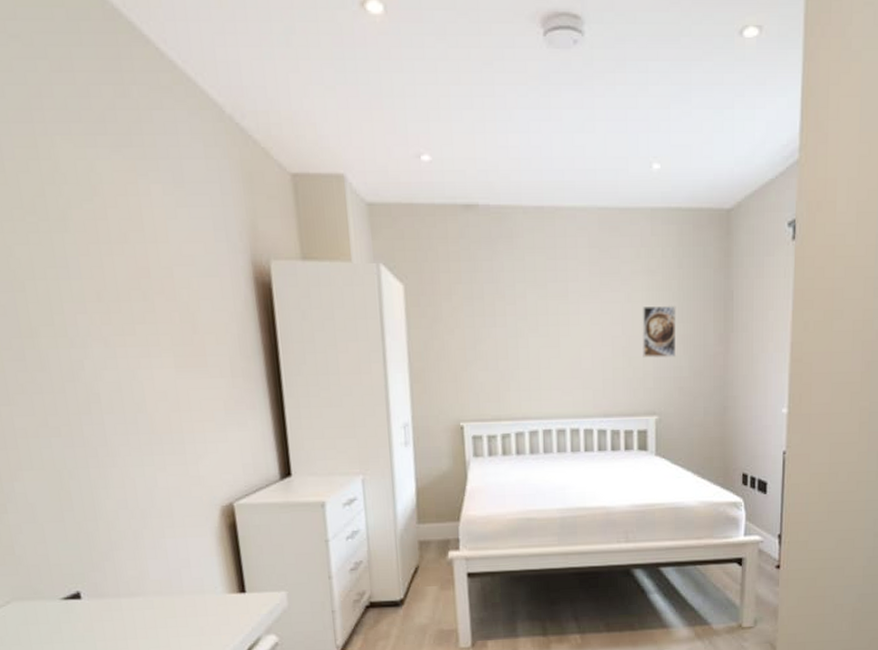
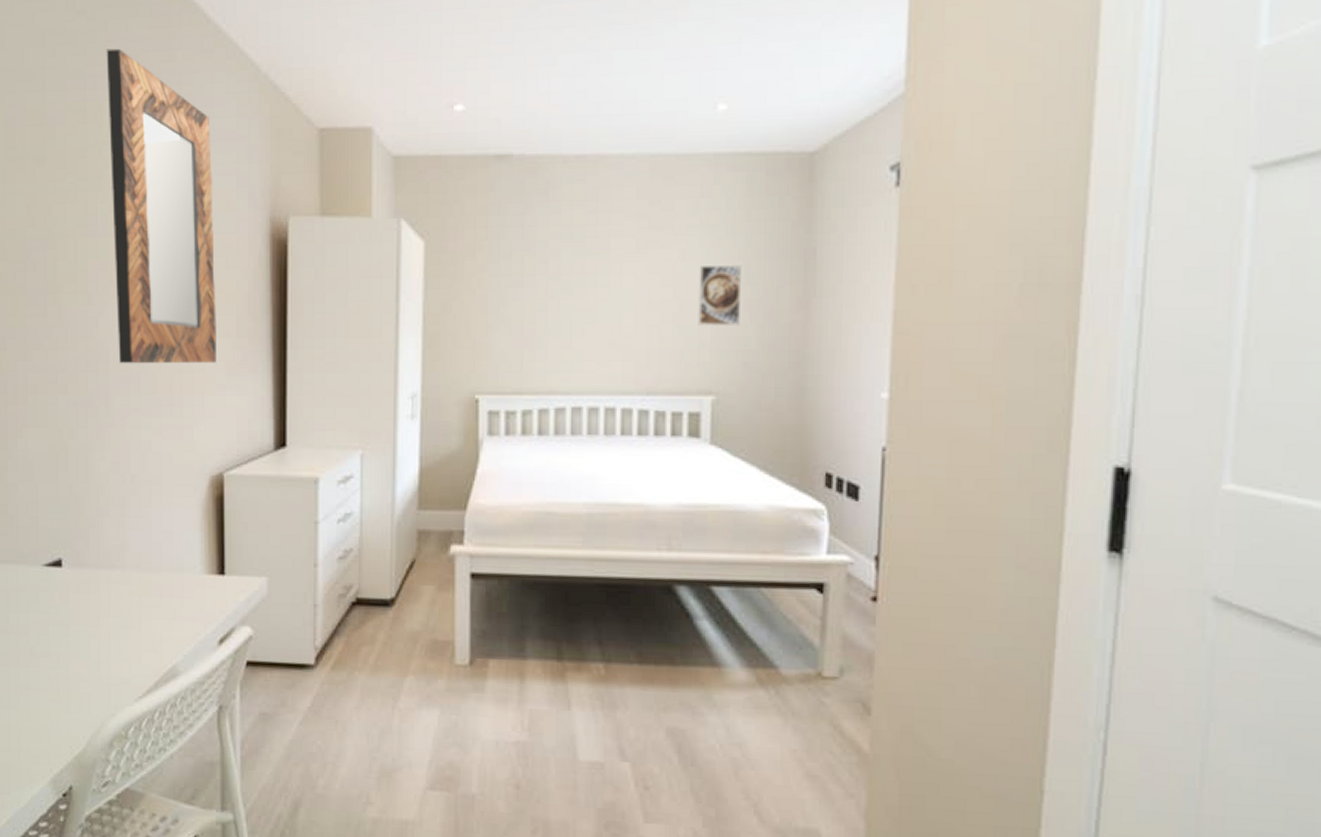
home mirror: none [50,79,214,406] -> present [106,48,216,364]

